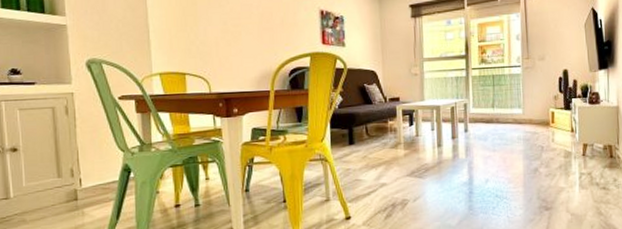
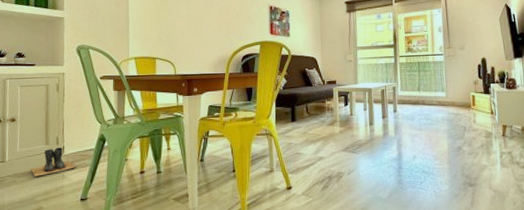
boots: none [41,180,98,215] -> present [30,147,76,177]

